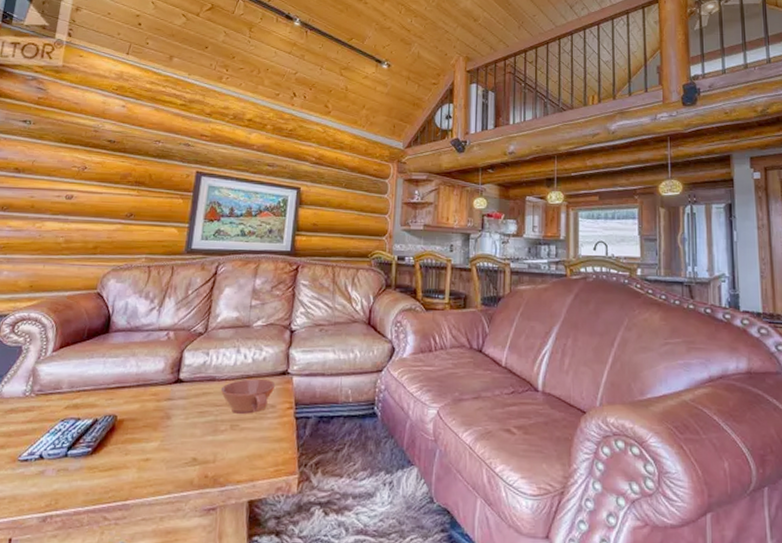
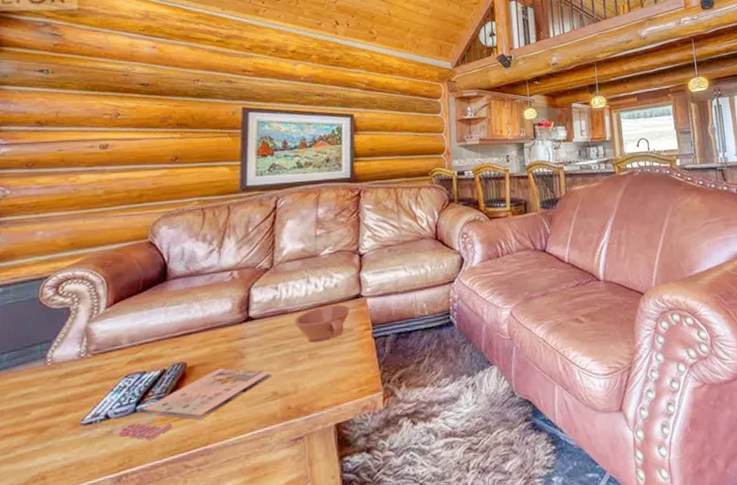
magazine: none [50,426,194,486] -> present [119,368,272,440]

